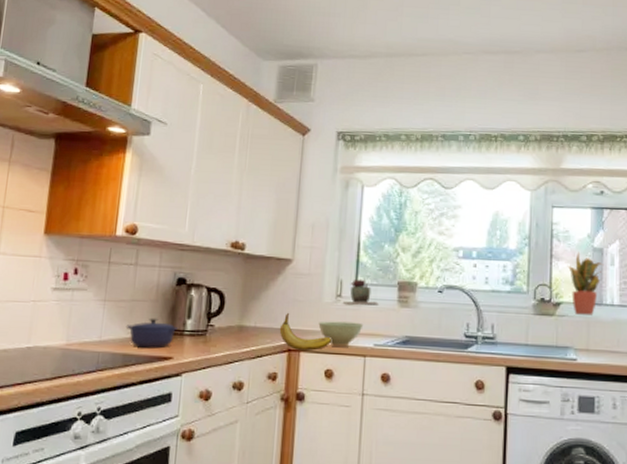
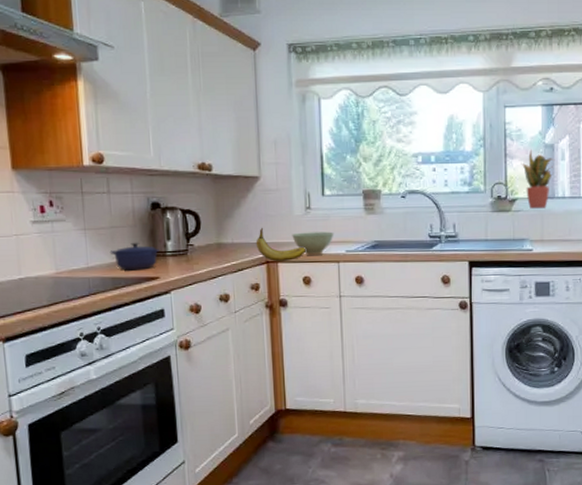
succulent plant: present [343,279,379,306] -> none [313,190,346,217]

